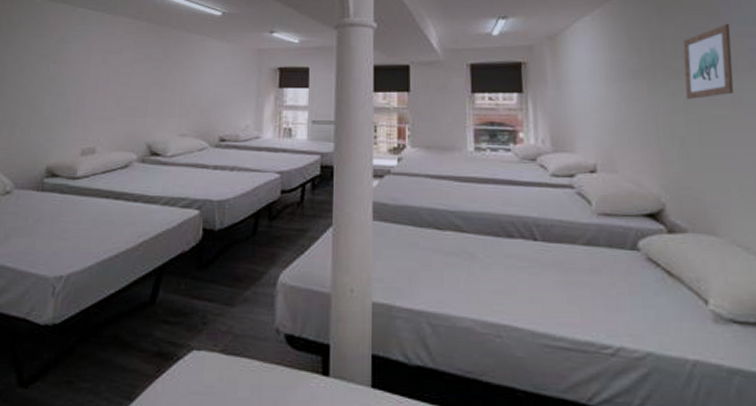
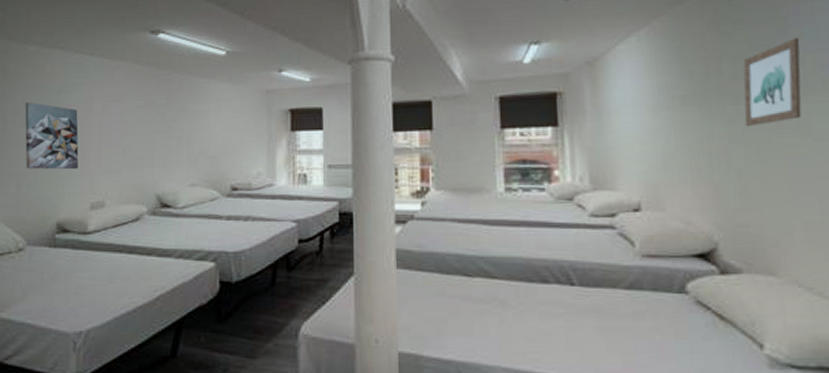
wall art: none [20,51,77,117] -> present [24,102,79,170]

